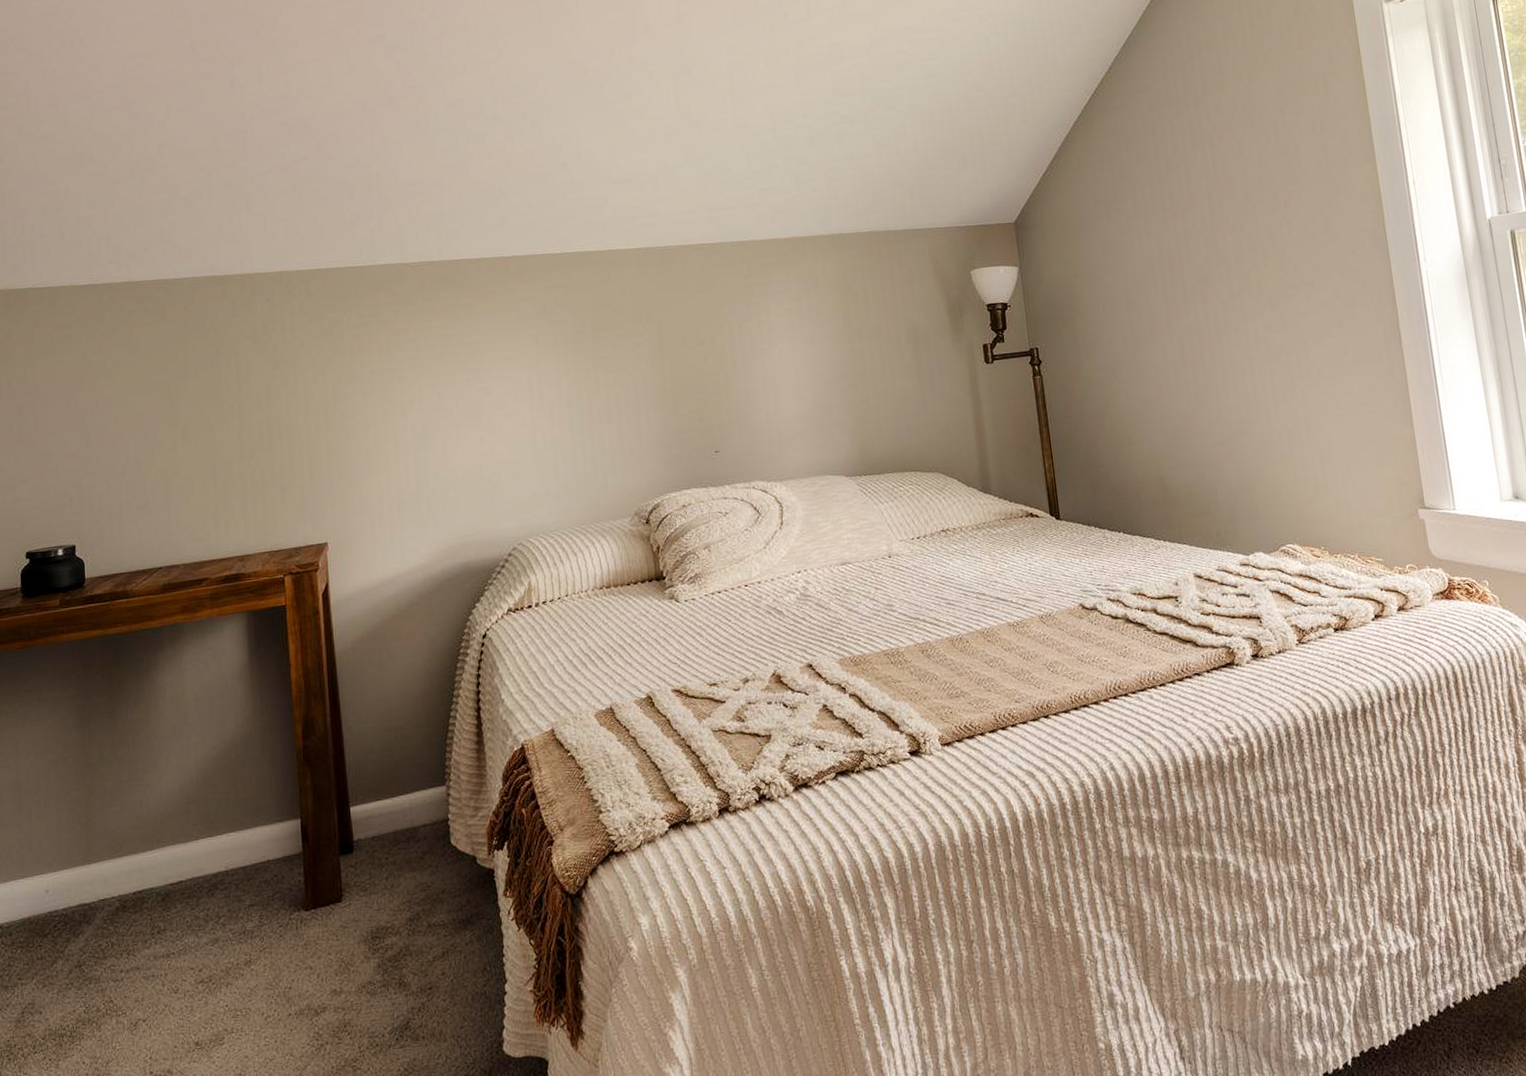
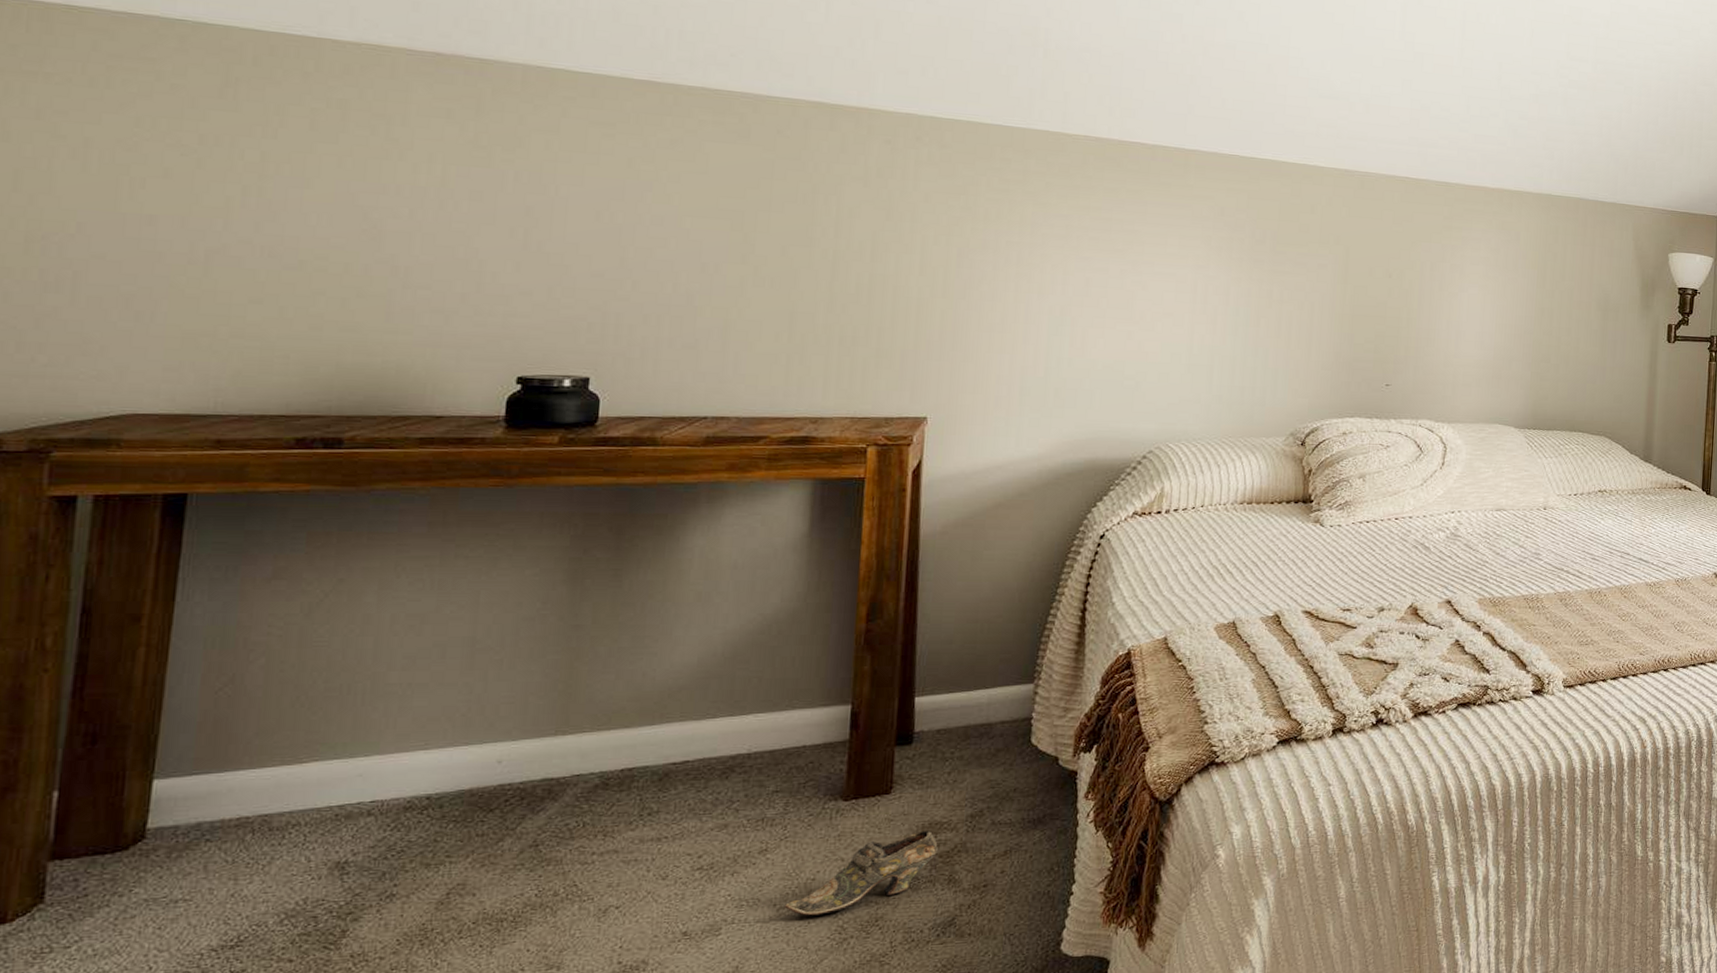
shoe: none [271,935,387,1024] -> present [785,830,938,916]

